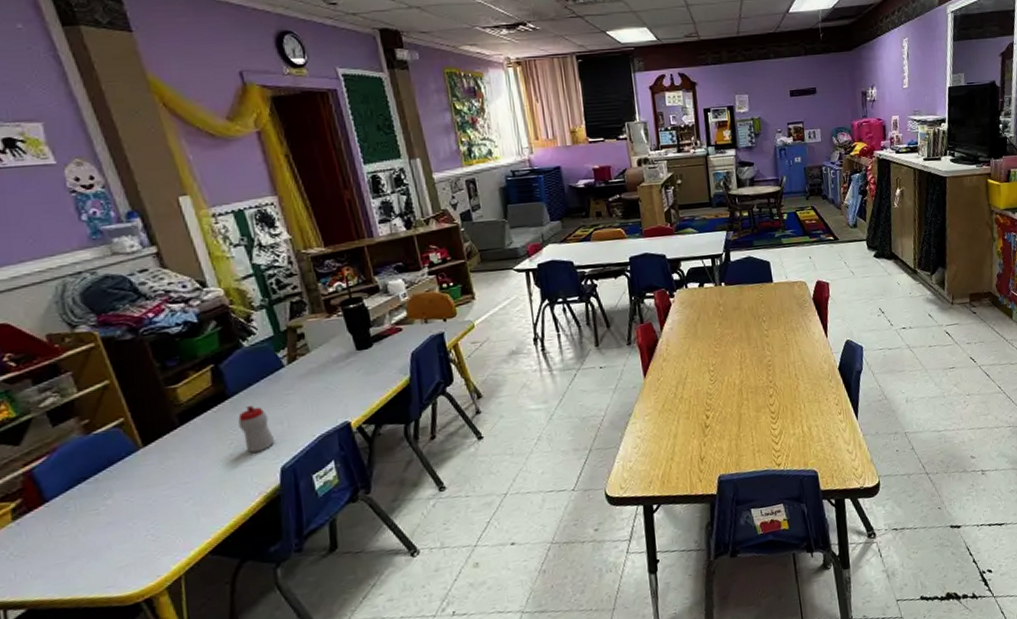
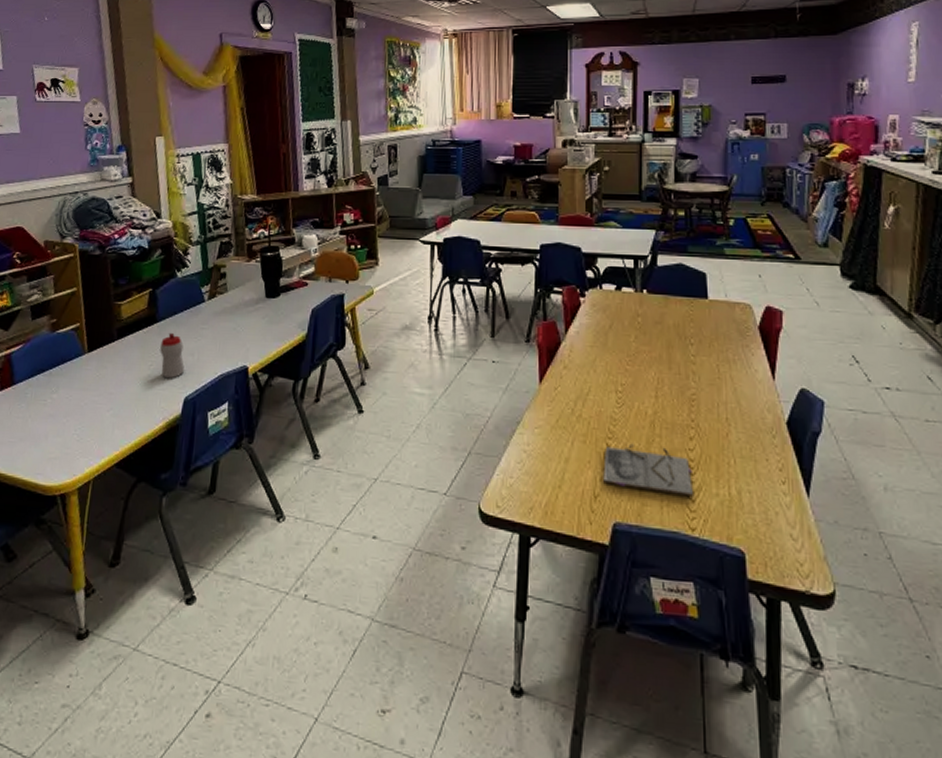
notebook: none [705,407,777,447] -> present [603,443,694,497]

